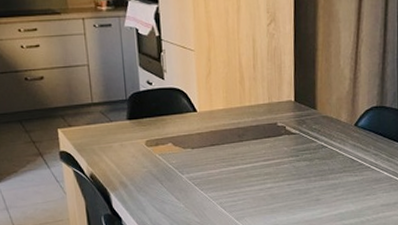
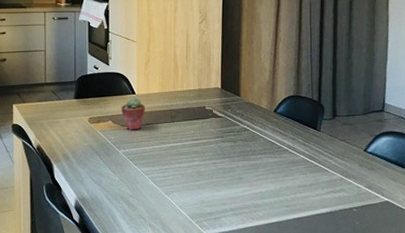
potted succulent: none [181,115,210,153] -> present [121,97,146,130]

